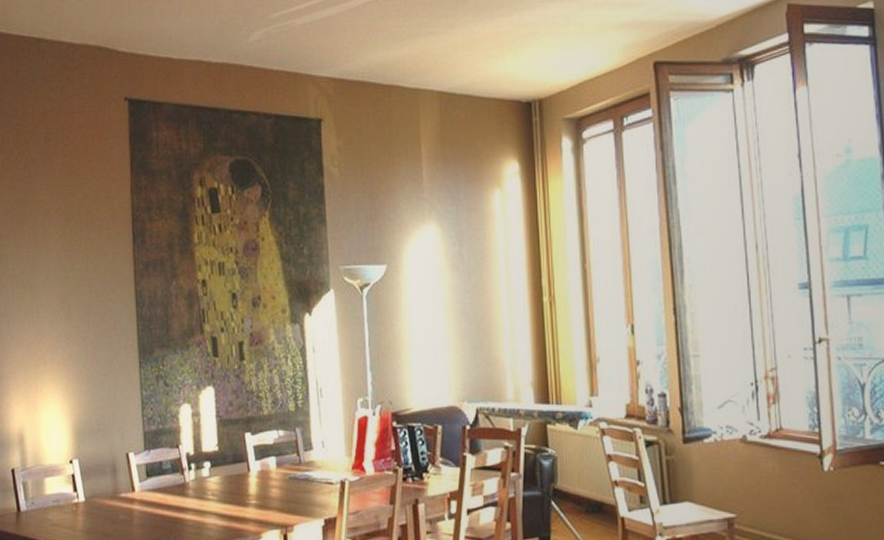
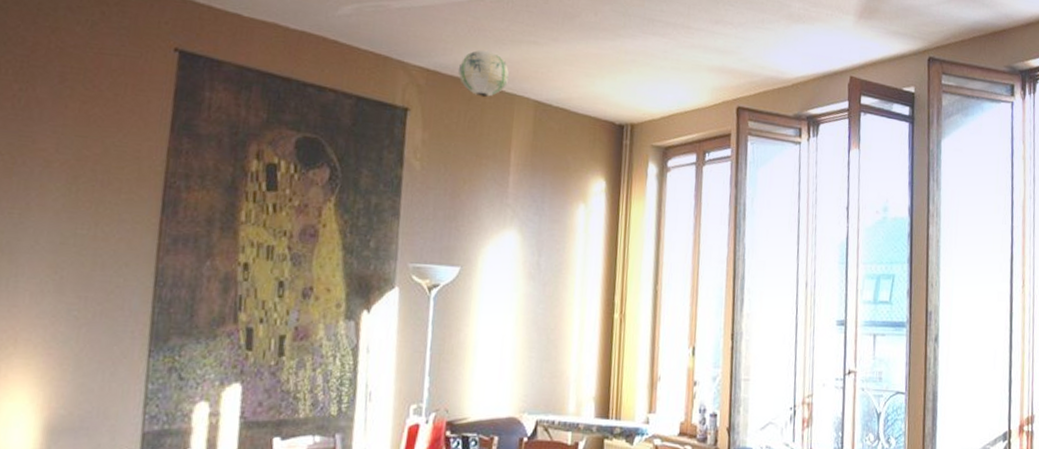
paper lantern: none [363,50,410,97] -> present [459,49,509,98]

